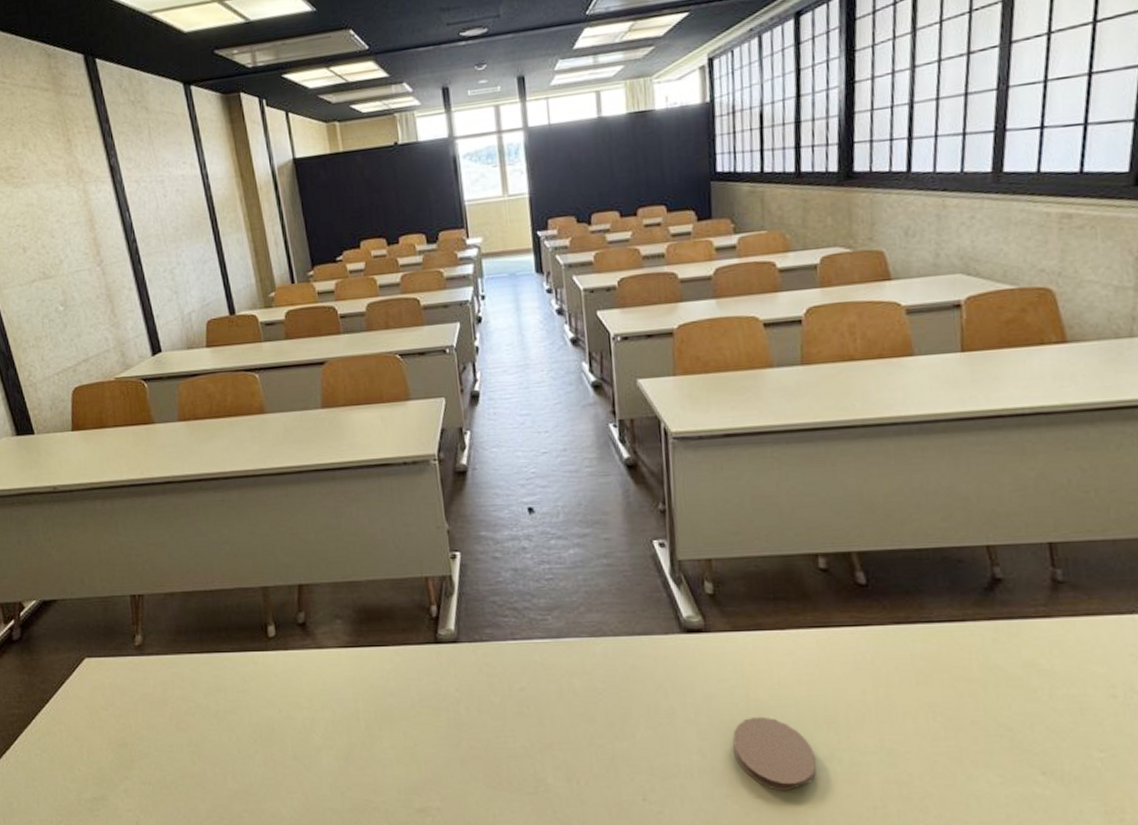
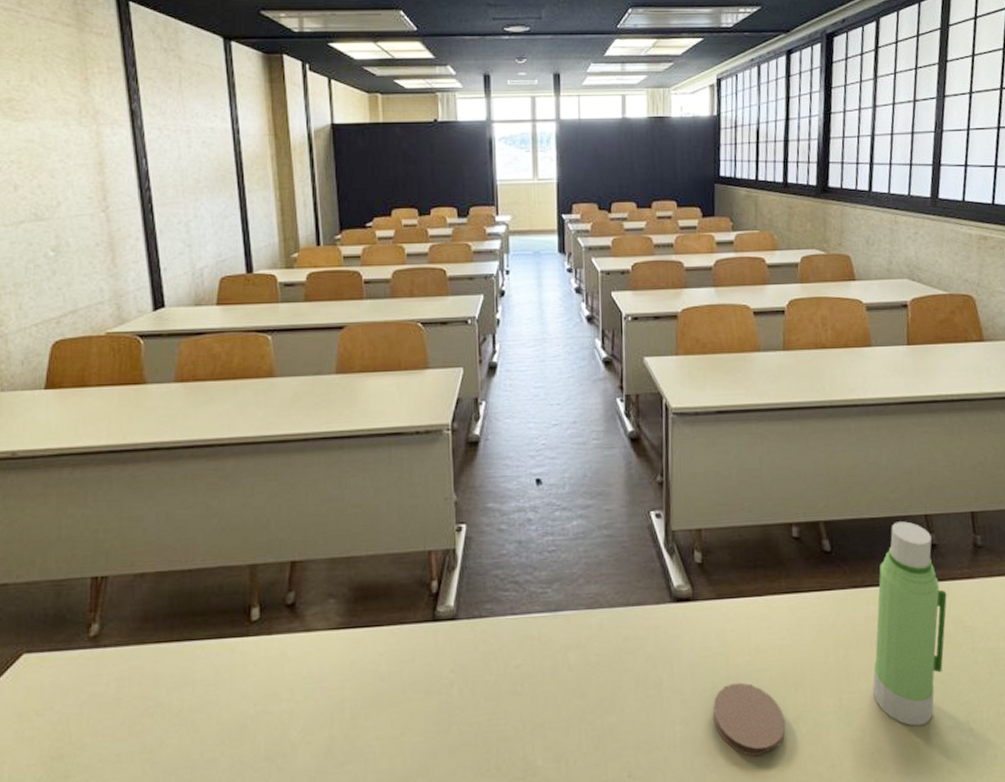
water bottle: none [921,553,1016,774] -> present [873,521,947,727]

